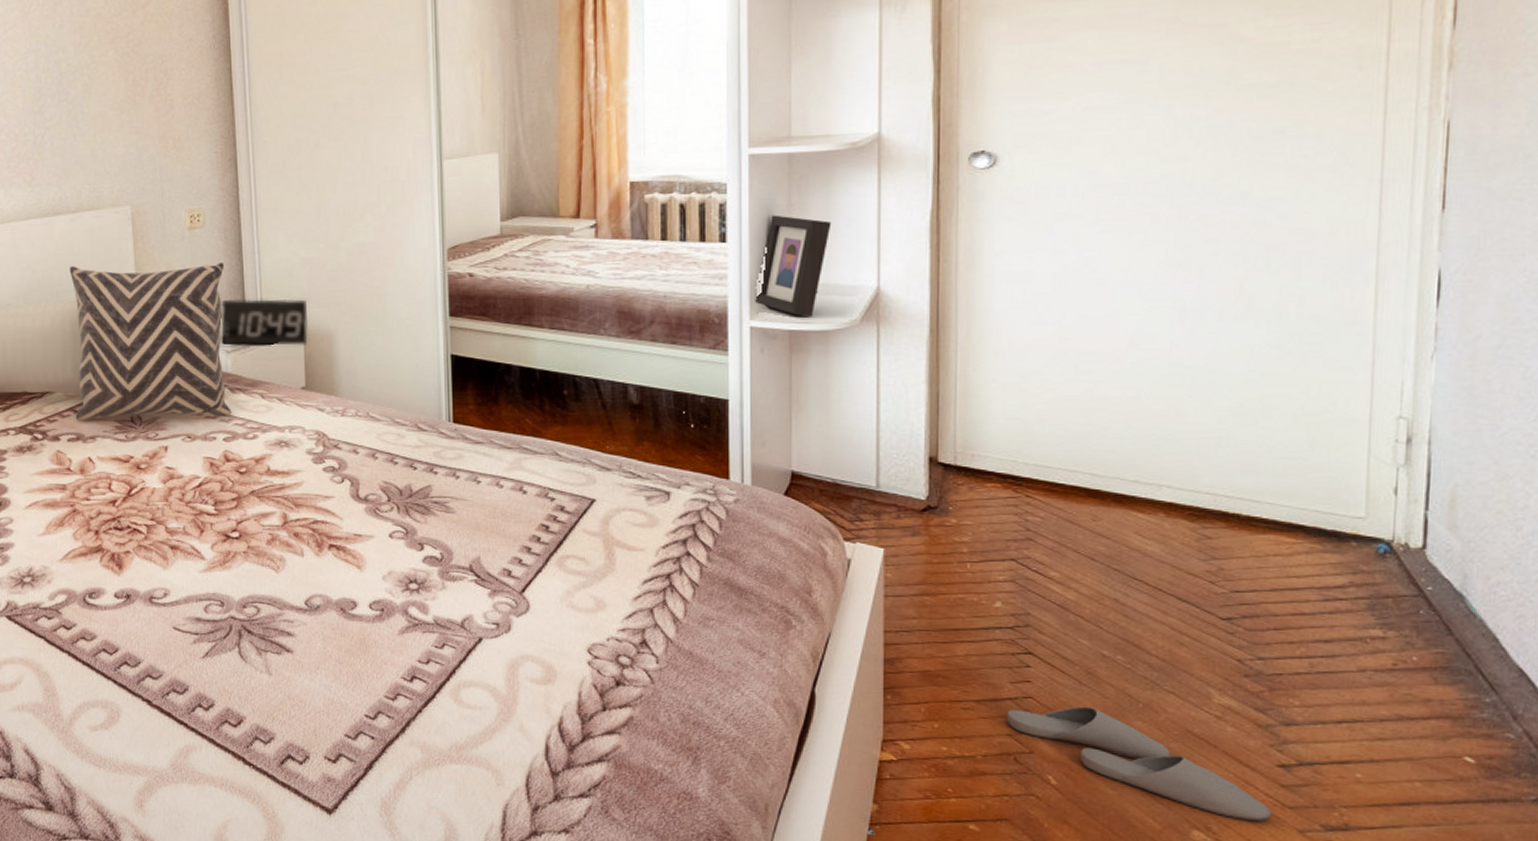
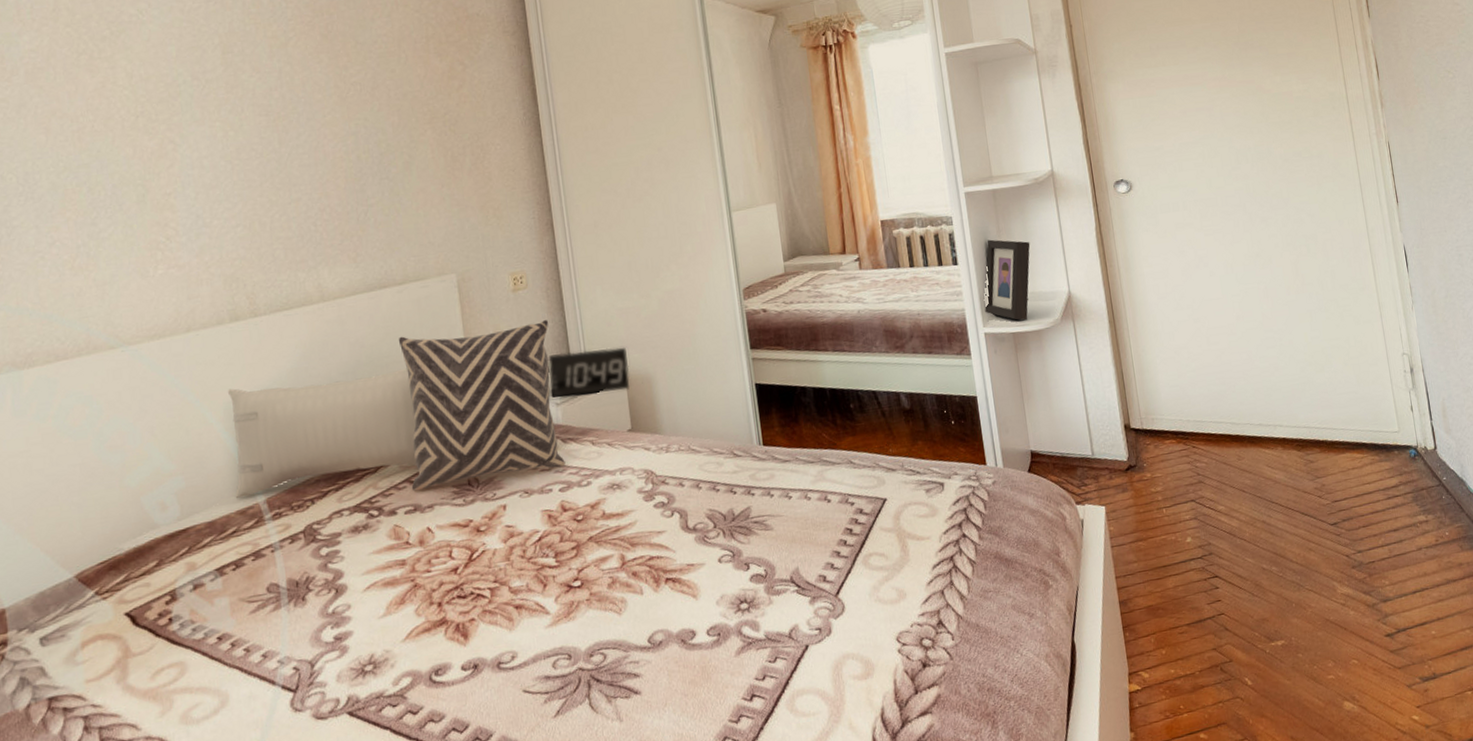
slippers: present [1006,706,1272,821] -> none [1209,613,1390,686]

